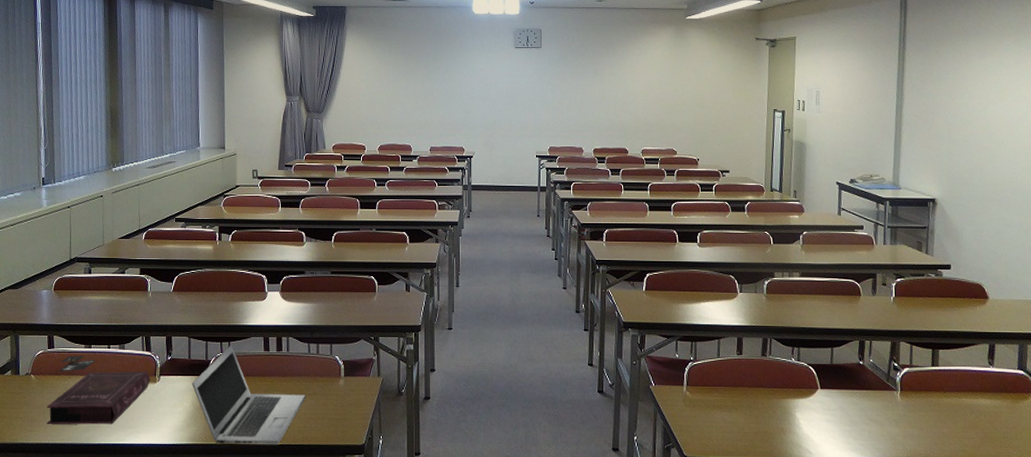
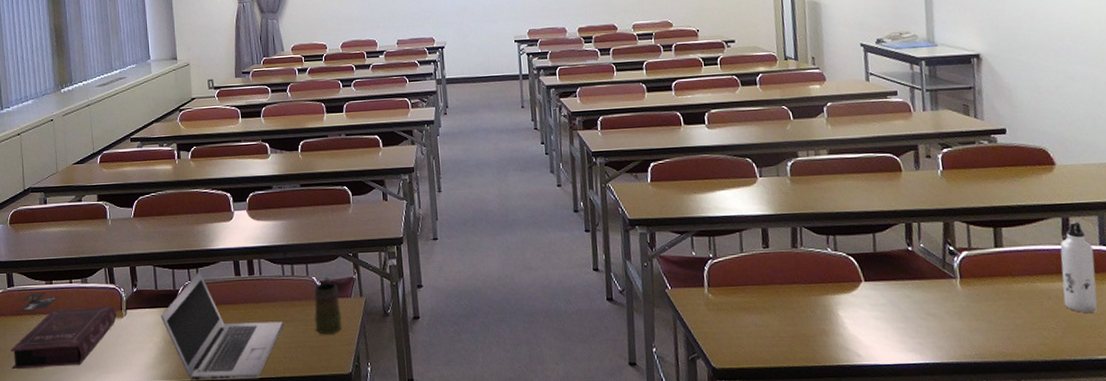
mug: none [334,358,360,409] -> present [314,278,342,335]
water bottle: none [983,348,1012,427] -> present [1060,221,1098,314]

